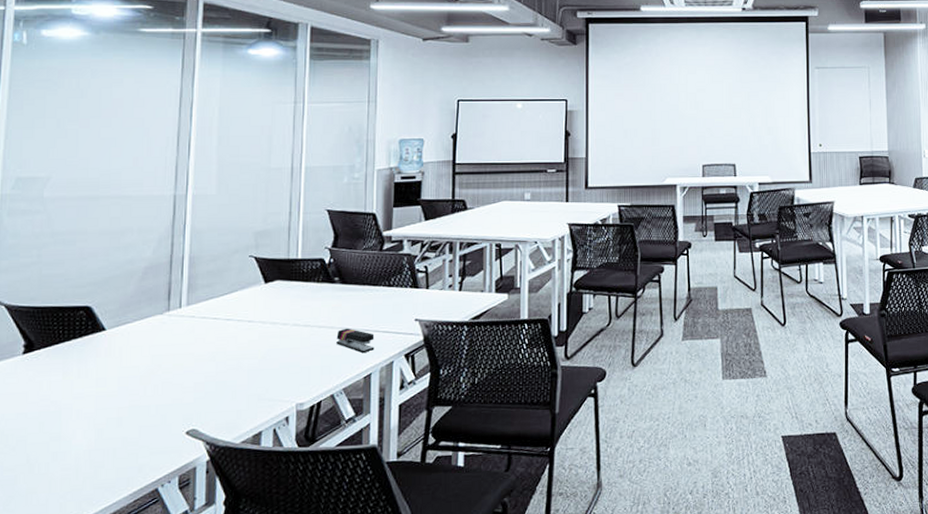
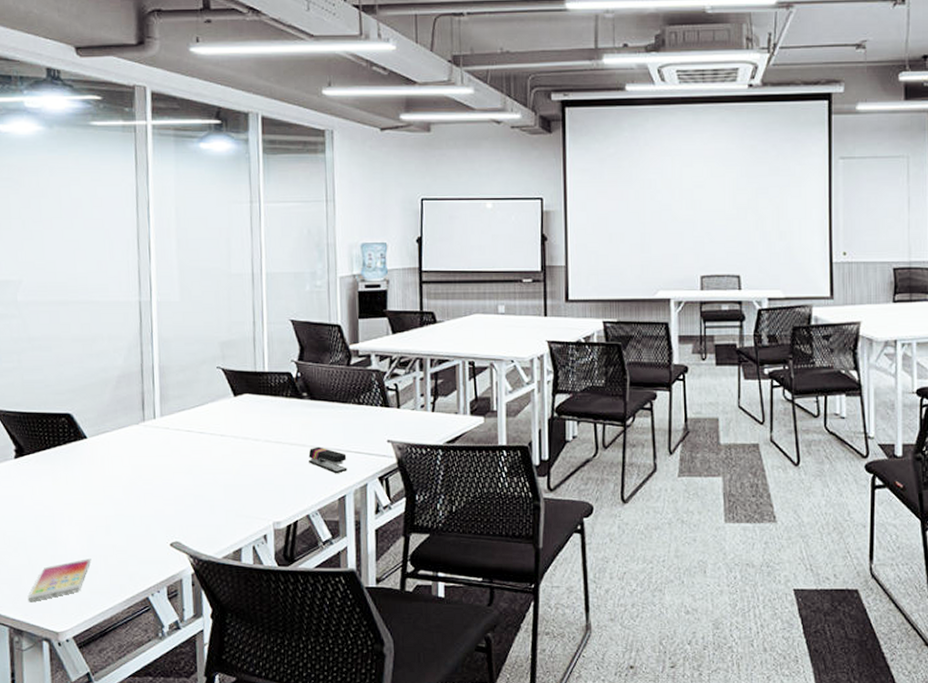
smartphone: none [21,451,98,504] -> present [27,557,92,603]

